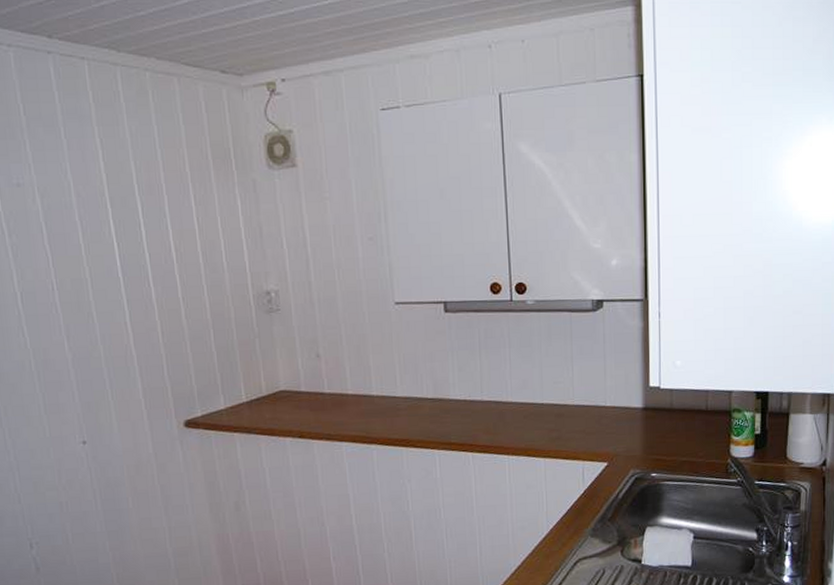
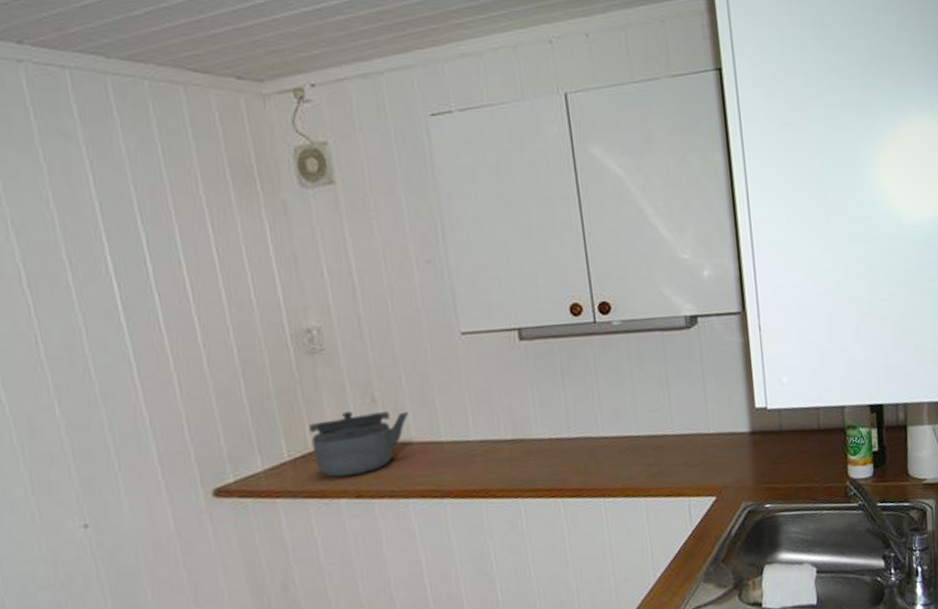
kettle: none [263,364,347,419] -> present [308,411,409,477]

